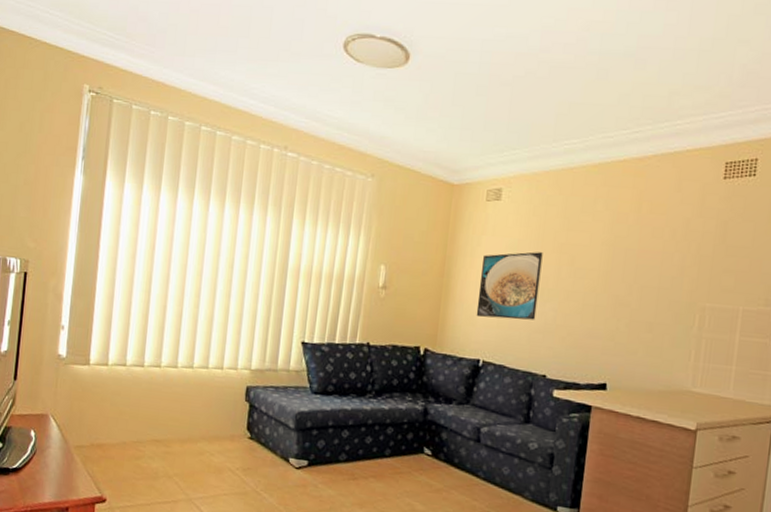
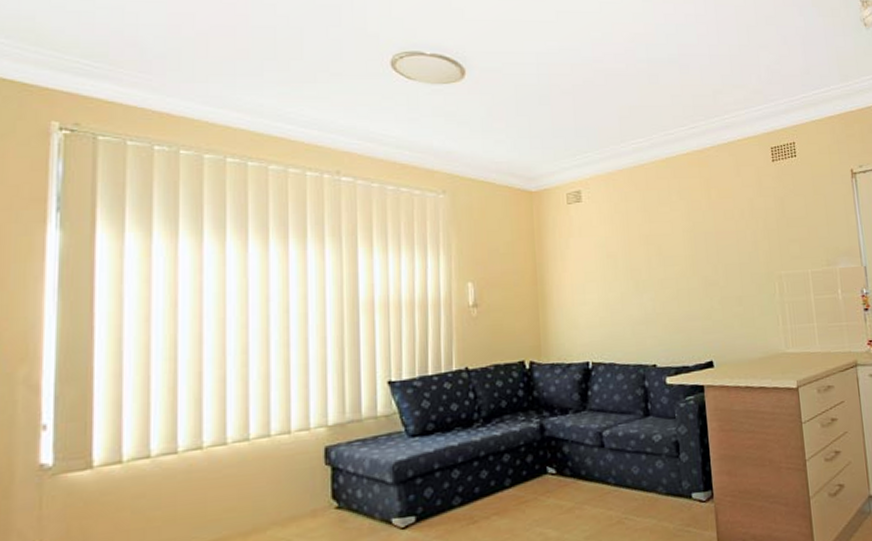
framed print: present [476,252,543,320] -> none [574,246,636,320]

